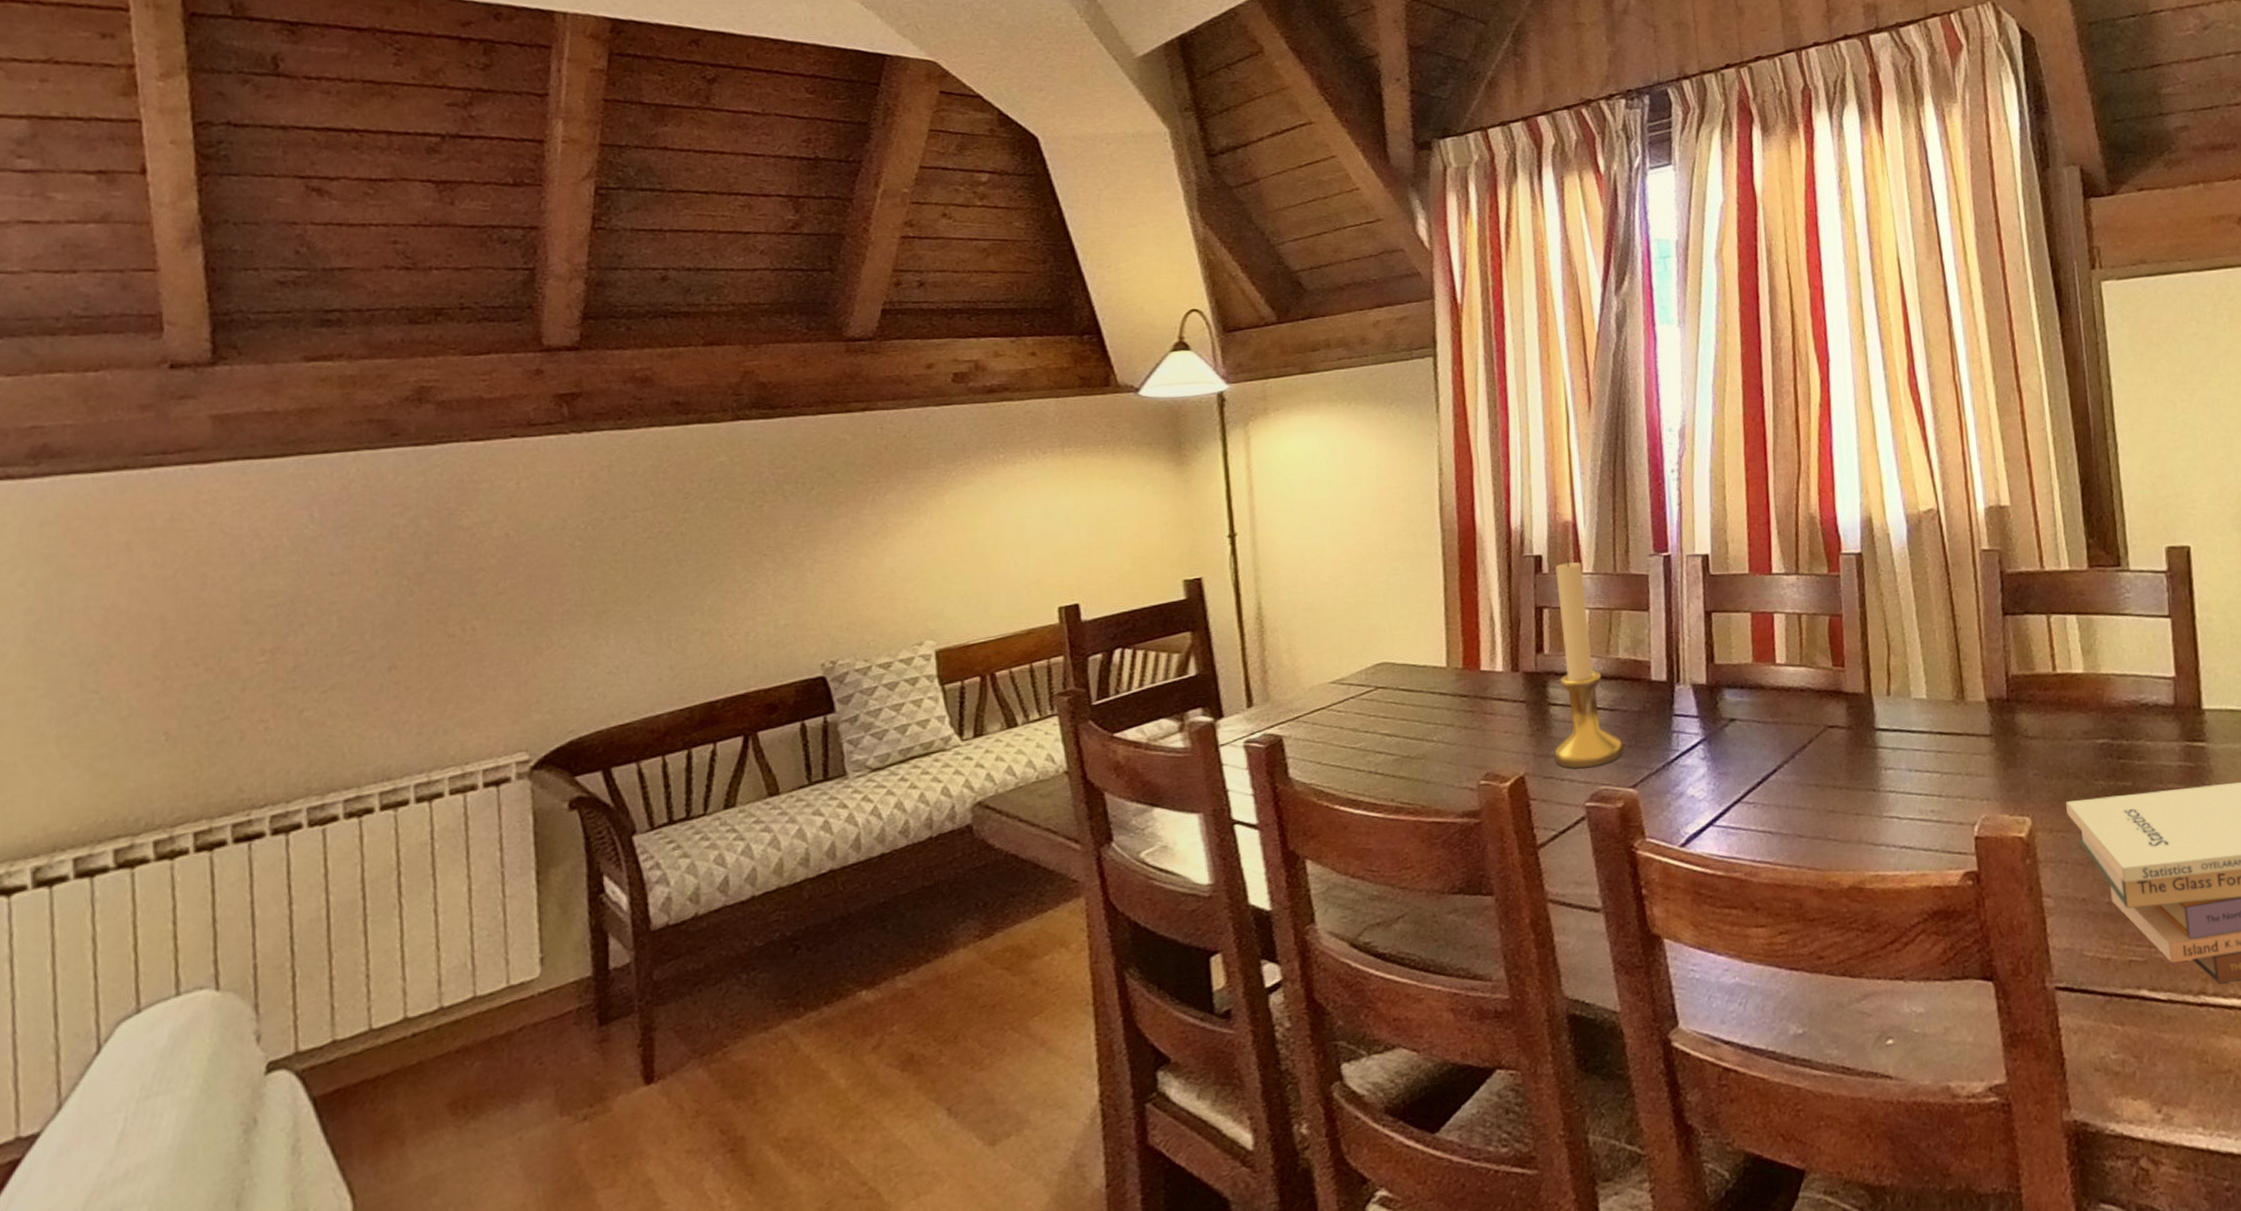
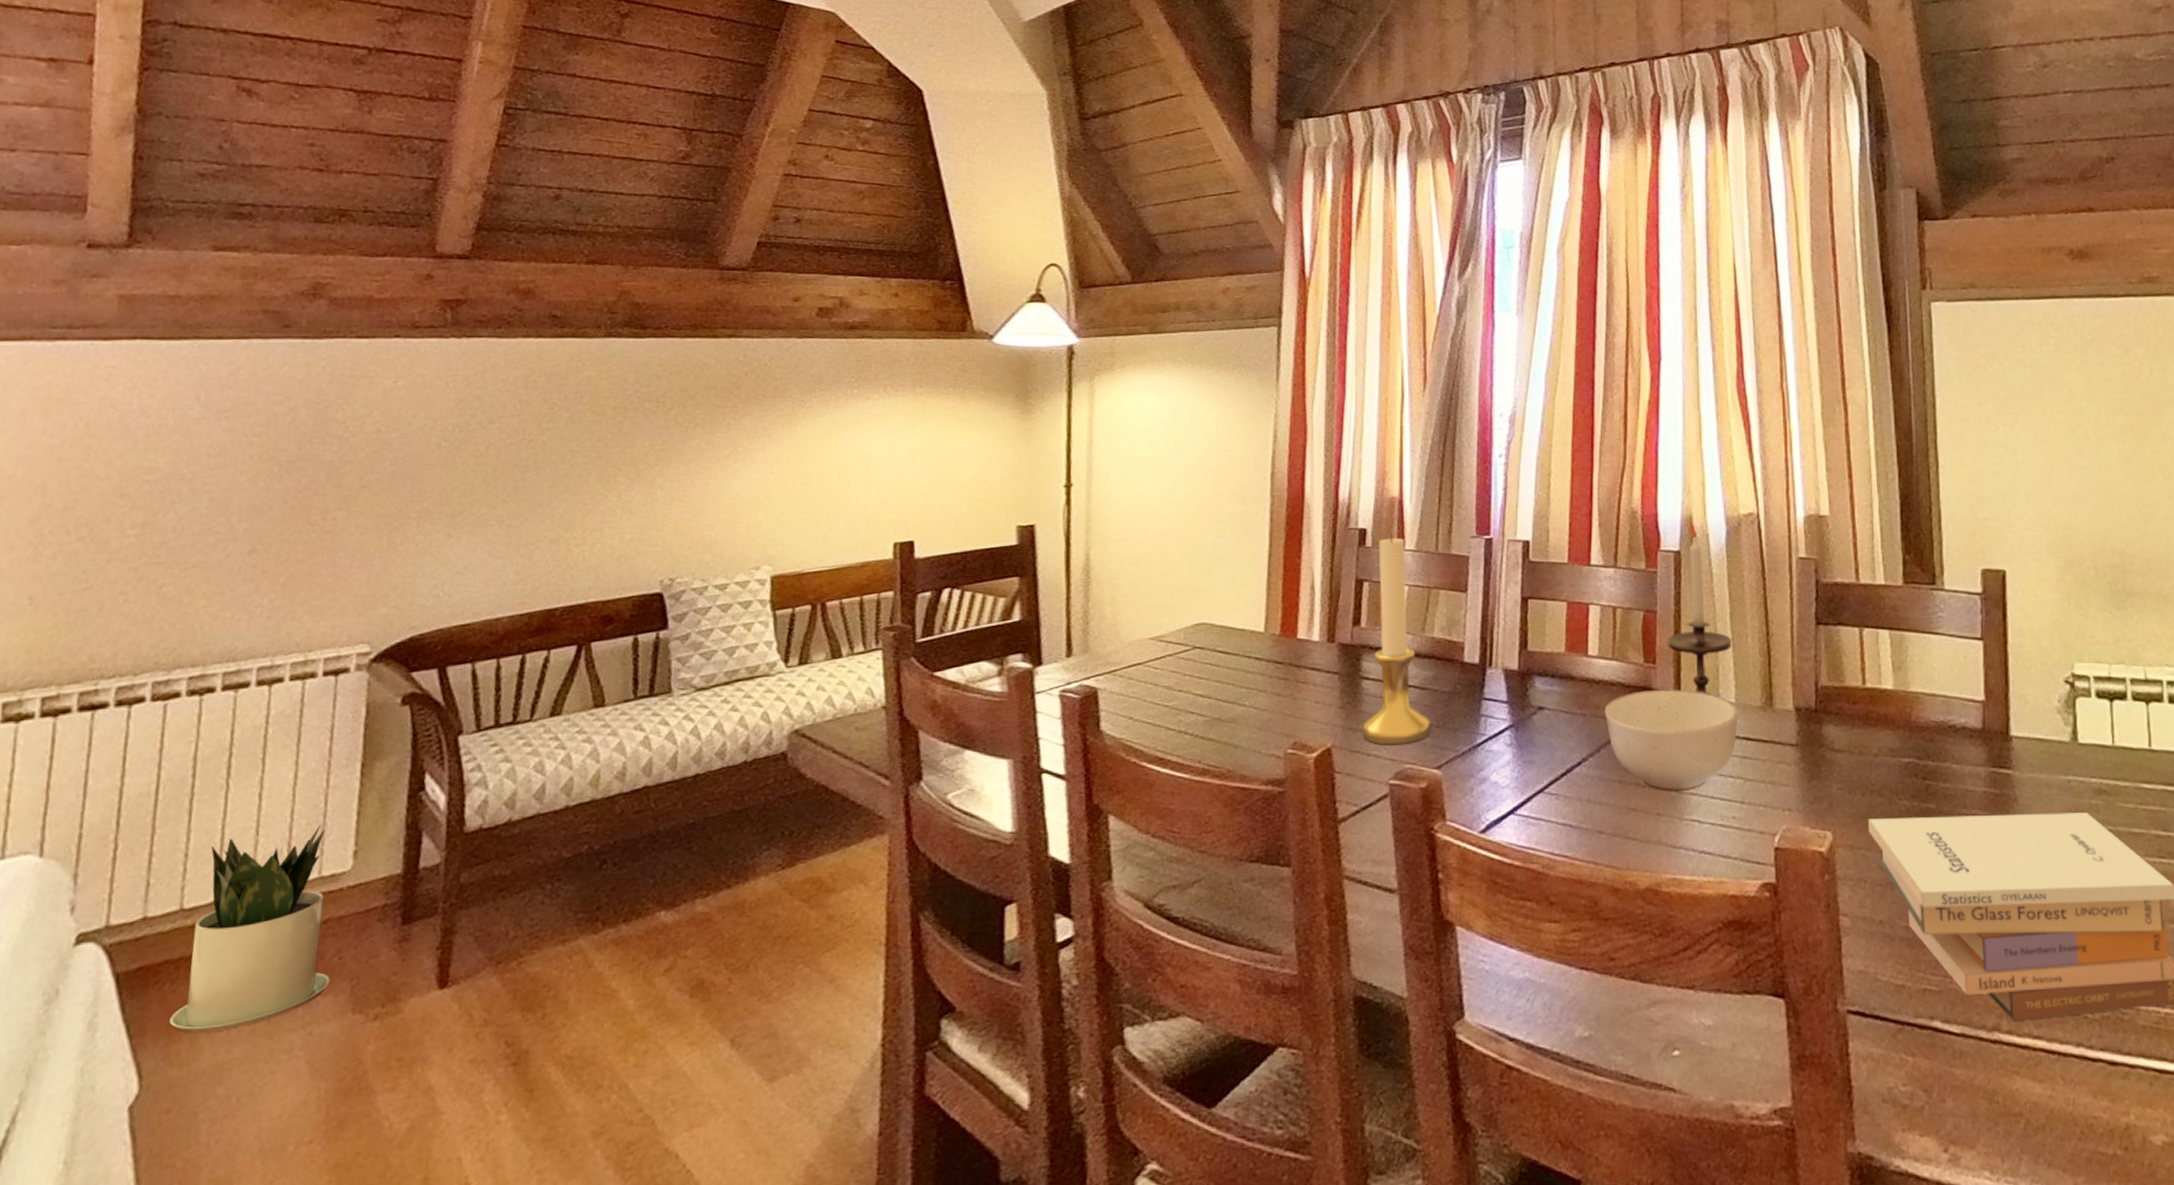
planter: none [375,935,533,1150] -> present [169,824,330,1034]
bowl: none [1796,690,1931,791] -> present [1604,689,1739,792]
candlestick: none [1855,521,1920,693] -> present [1668,520,1732,694]

